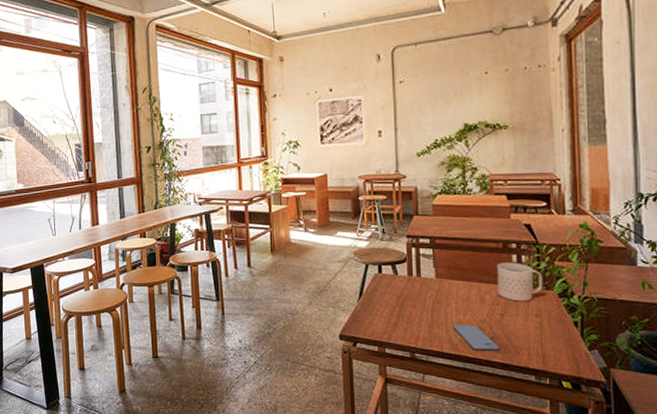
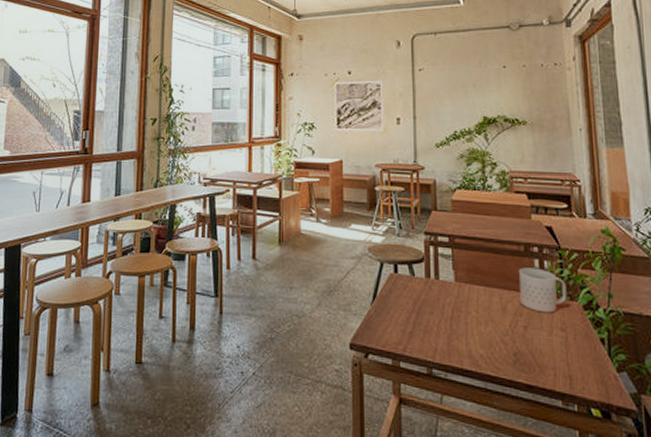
smartphone: present [453,325,499,350] -> none [473,337,523,368]

